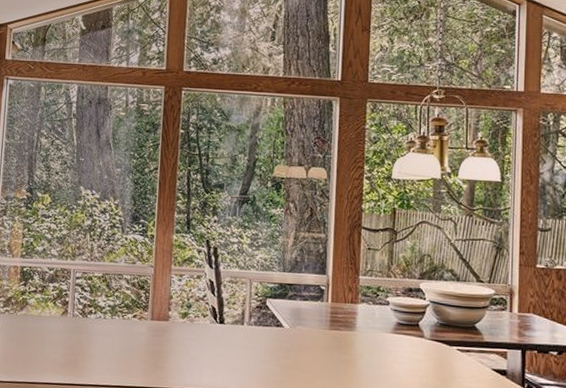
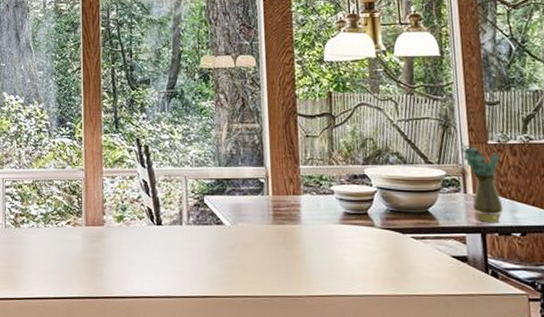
vase: none [511,265,546,341] -> present [461,143,504,223]

